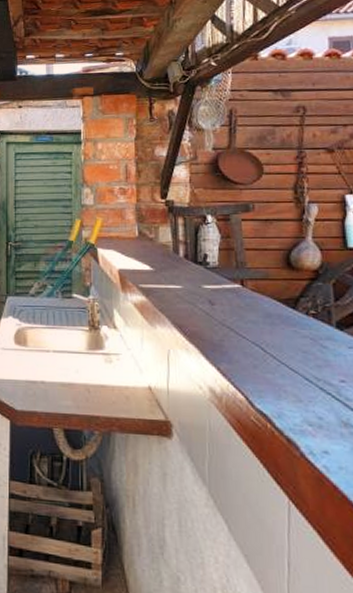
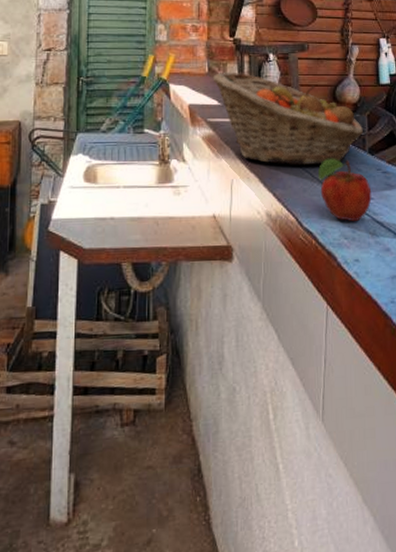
fruit basket: none [143,235,329,339] -> present [212,72,364,166]
fruit: none [270,333,343,407] -> present [317,159,372,222]

